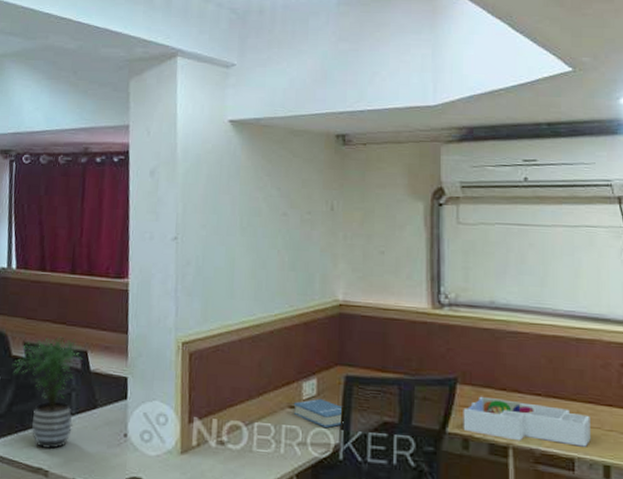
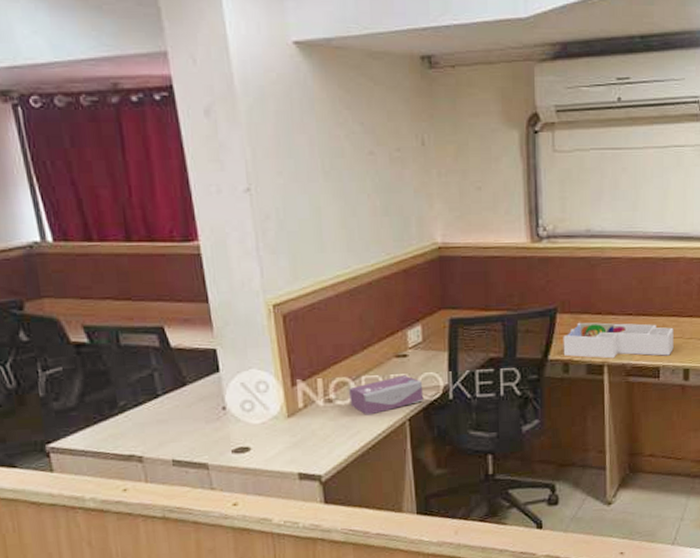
potted plant: present [12,336,83,450] -> none [73,314,162,435]
tissue box: none [240,427,314,464] -> present [349,375,424,415]
hardback book: present [293,398,344,429] -> none [399,344,451,372]

